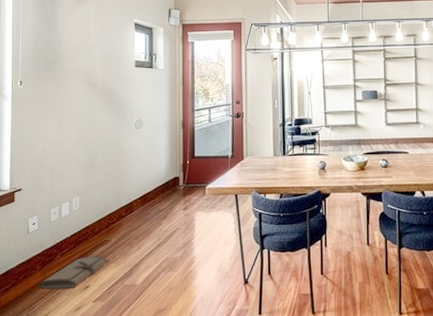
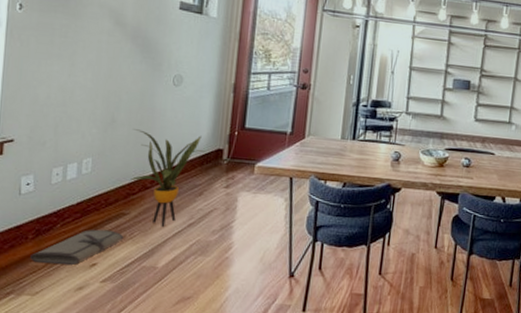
house plant: none [109,168,166,250] -> present [130,129,206,228]

